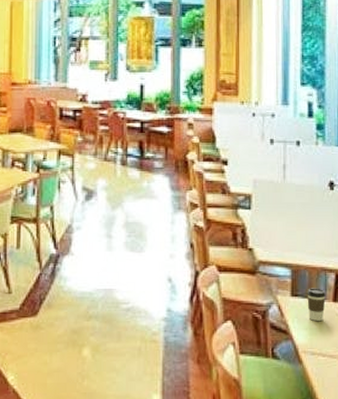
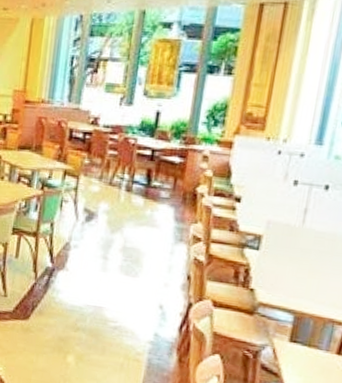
coffee cup: present [307,288,326,321] -> none [305,337,329,371]

